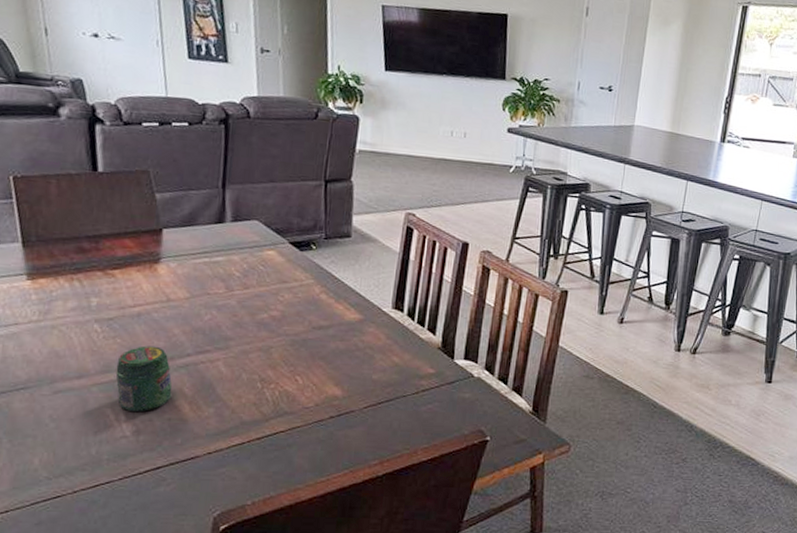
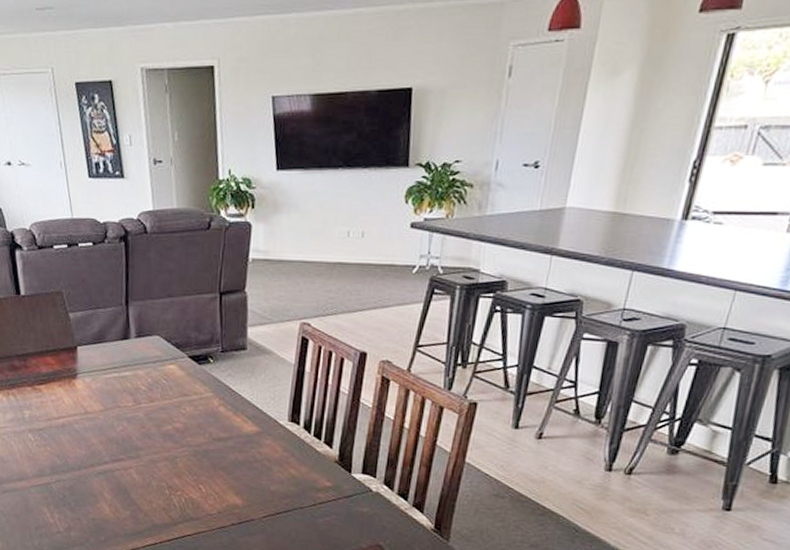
jar: present [115,345,172,412] -> none [48,453,94,512]

